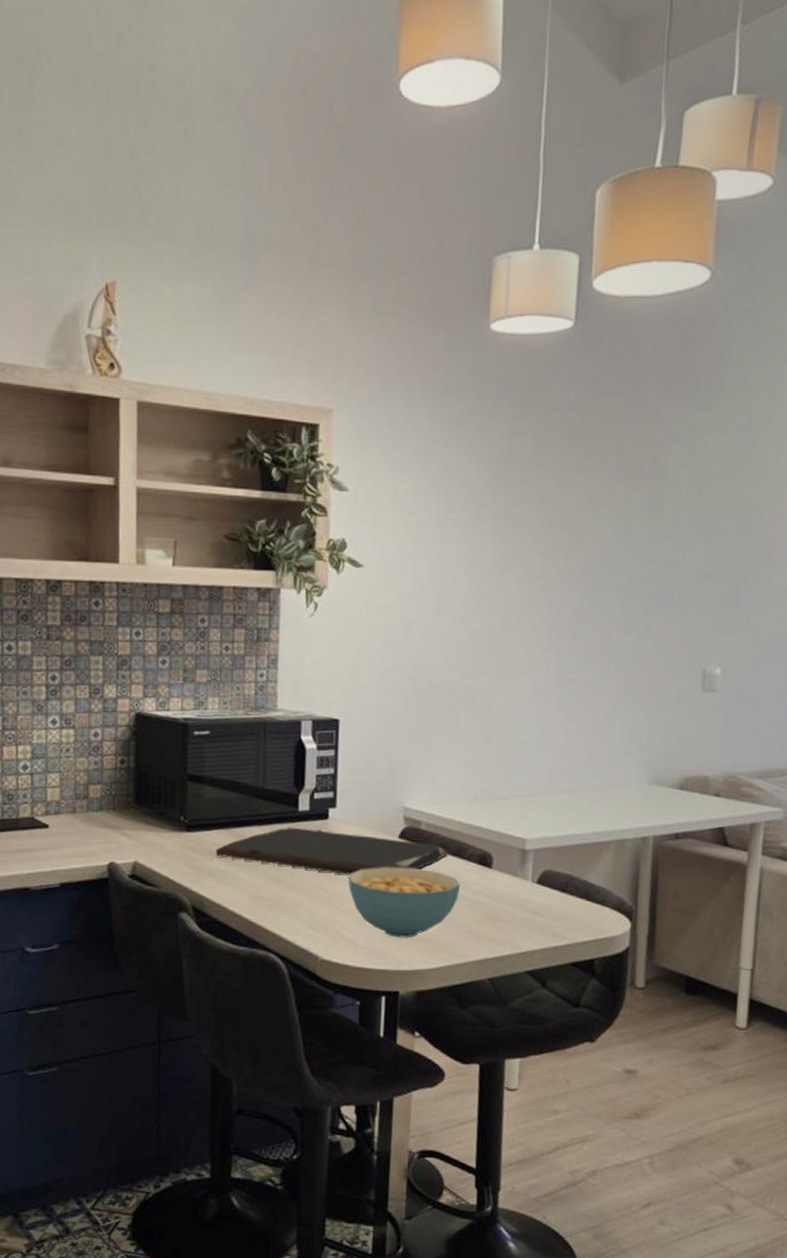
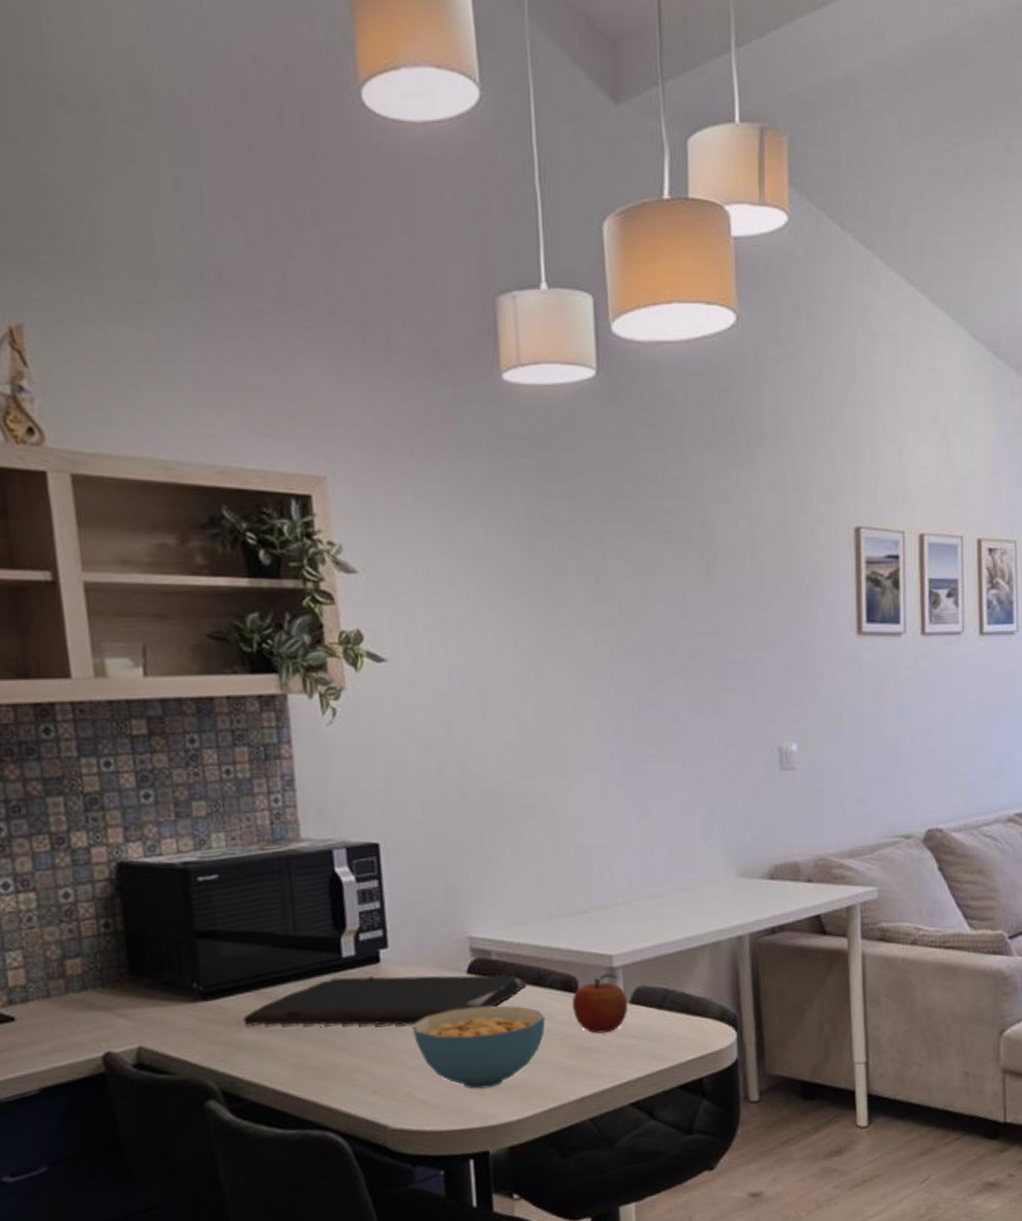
fruit: none [485,854,535,906] -> present [571,973,629,1034]

